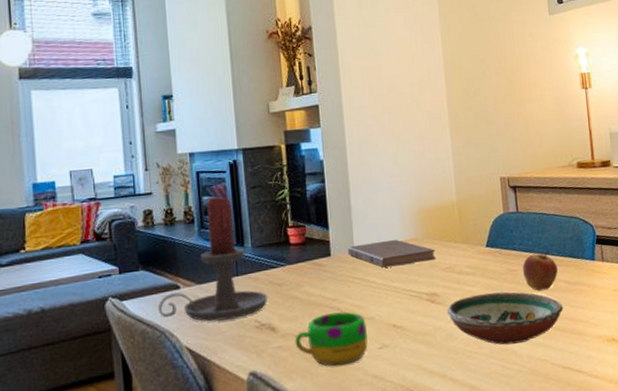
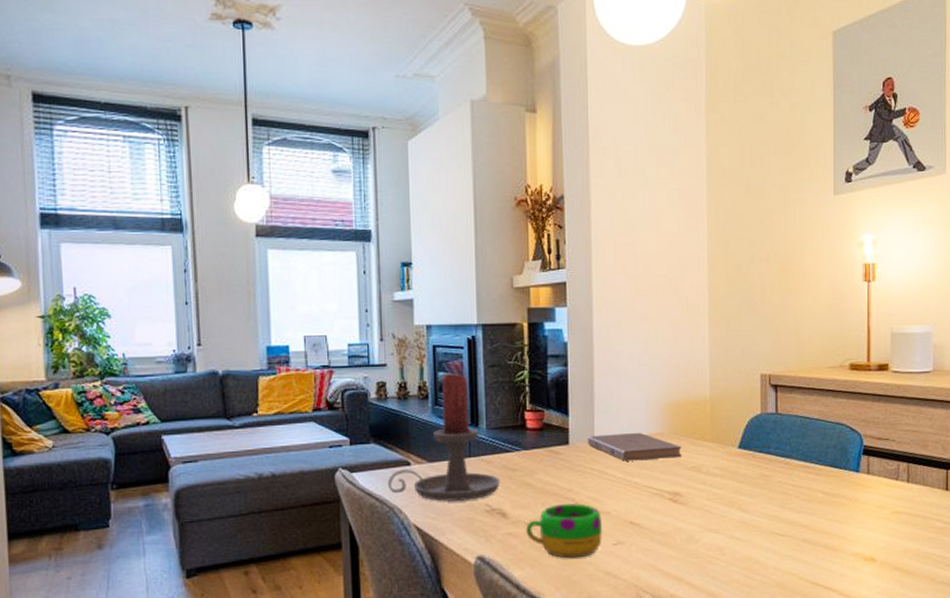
decorative bowl: present [446,291,564,345] -> none [689,497,819,554]
fruit: present [522,251,558,291] -> none [777,458,816,500]

